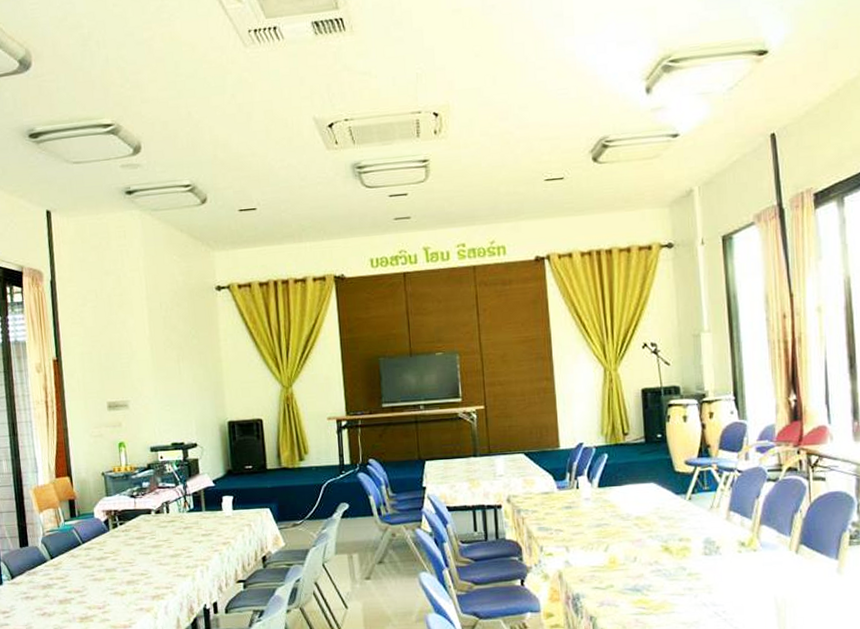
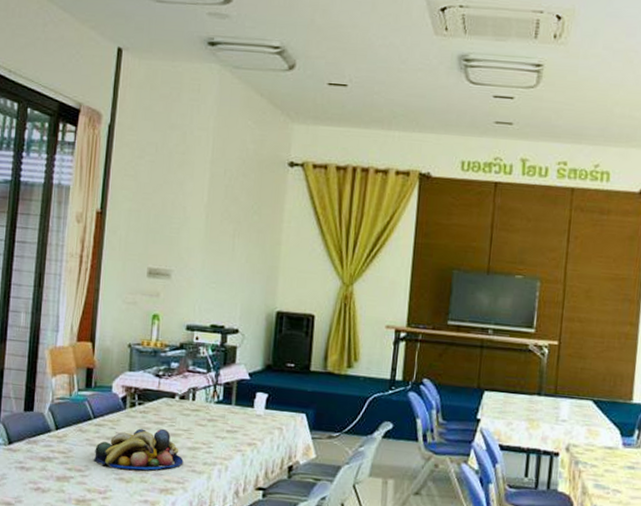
fruit bowl: none [88,542,168,585] -> present [93,428,184,471]

